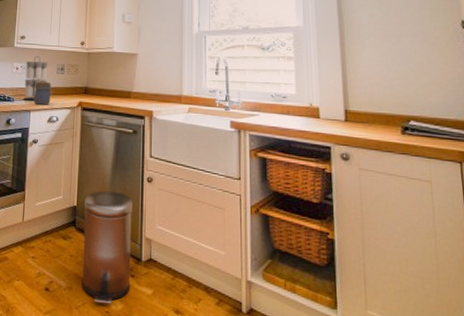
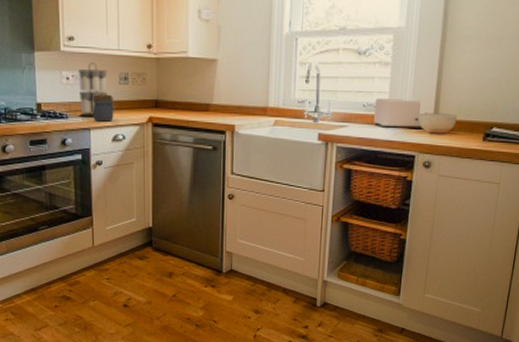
pedal bin: present [81,191,132,305] -> none [161,211,213,312]
toaster: none [282,89,337,121] -> present [373,98,427,130]
bowl: none [328,104,369,126] -> present [418,112,458,134]

